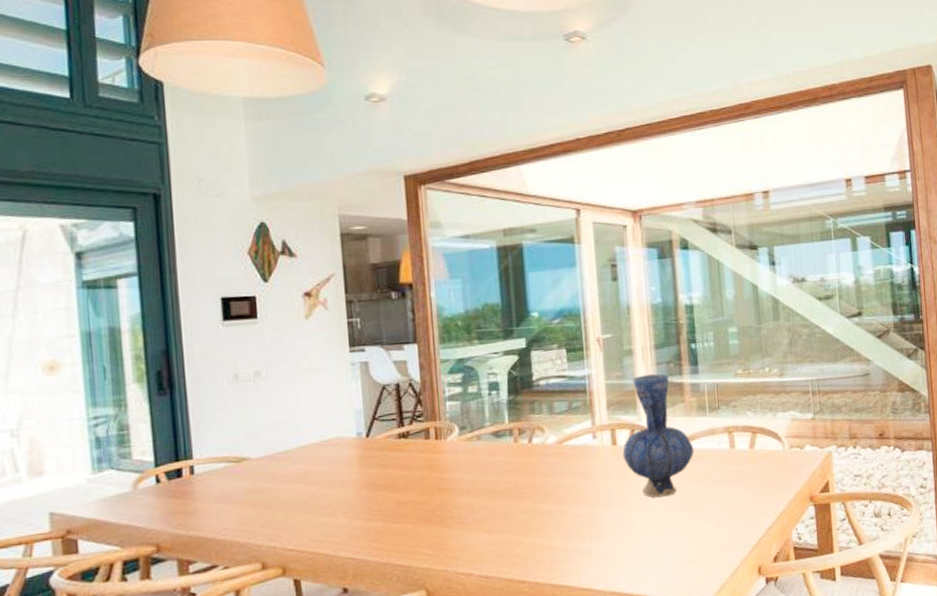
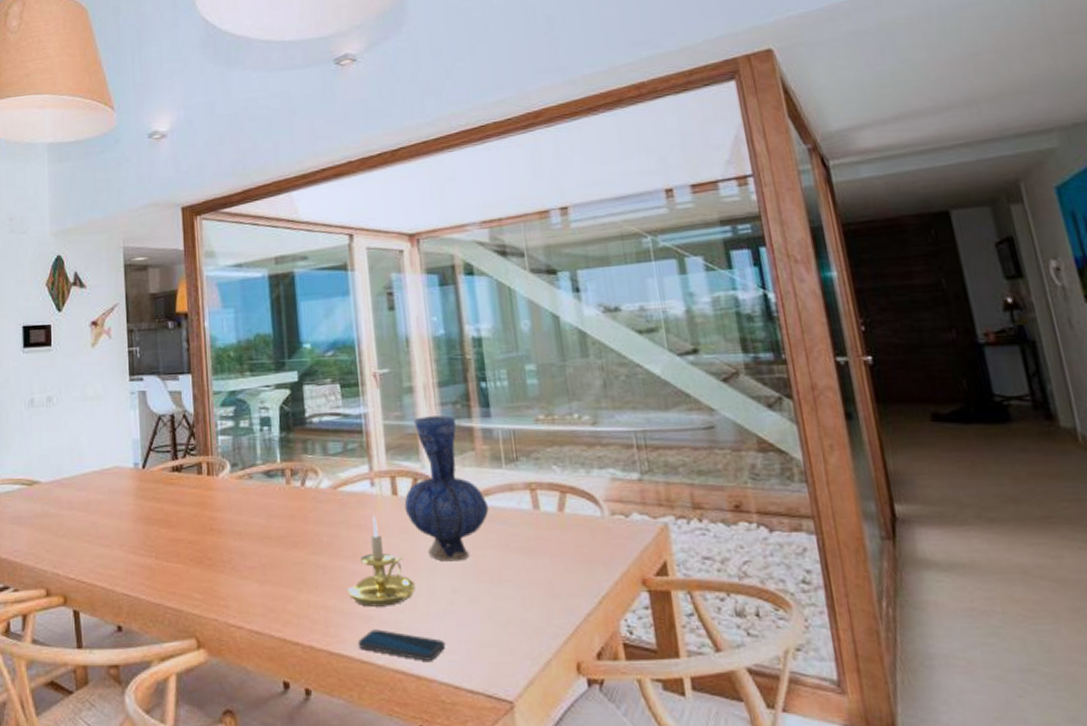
candle holder: none [570,464,630,543] -> present [347,515,415,607]
smartphone: none [579,560,655,582] -> present [357,629,446,661]

